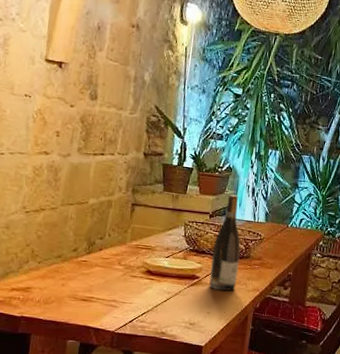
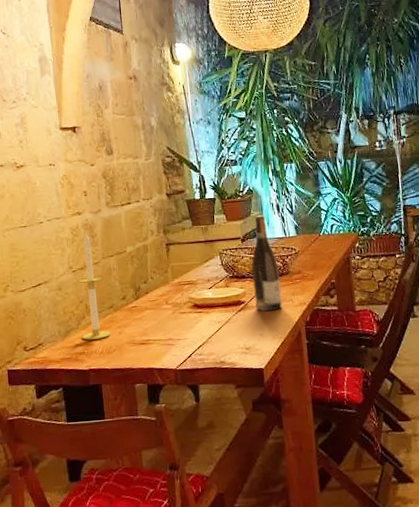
candle: none [21,174,58,288] -> present [78,232,110,340]

